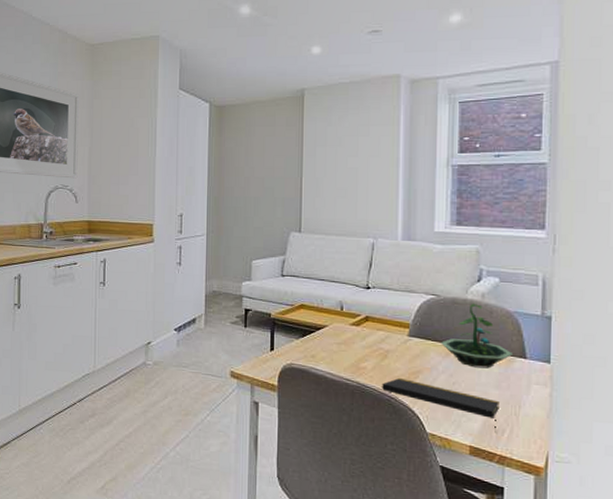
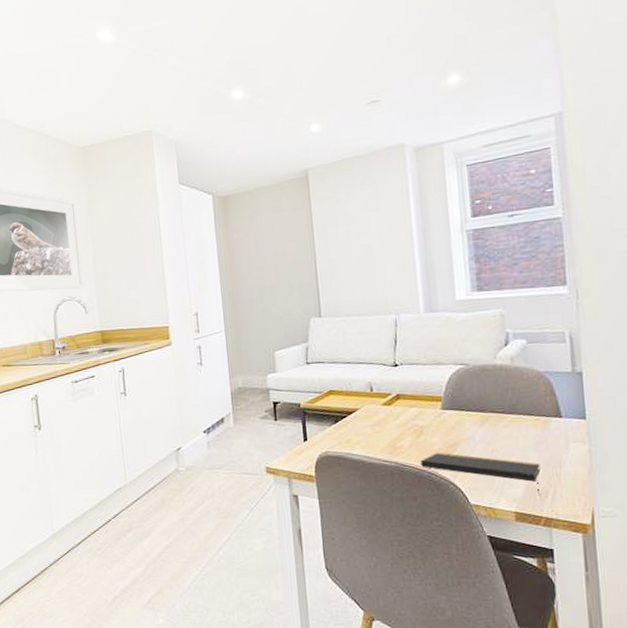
terrarium: present [441,303,512,369] -> none [475,367,547,433]

